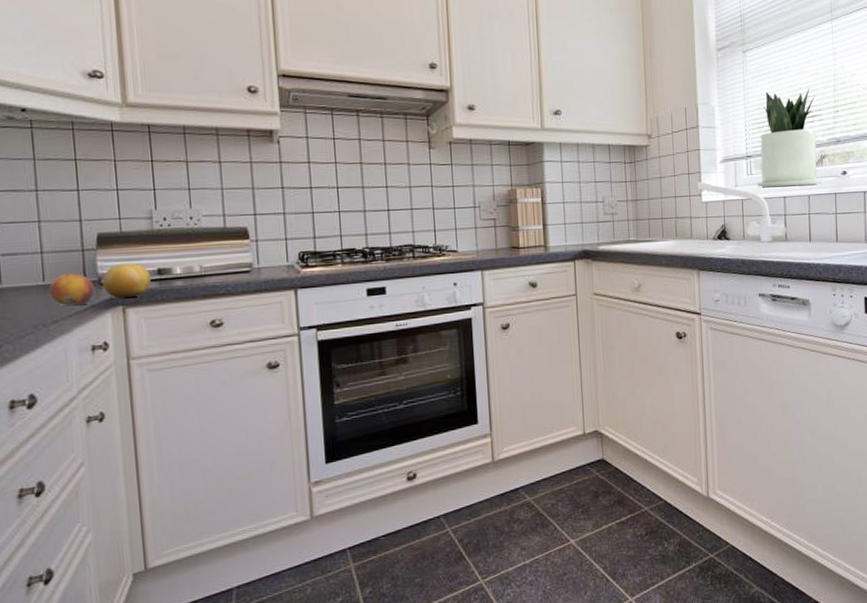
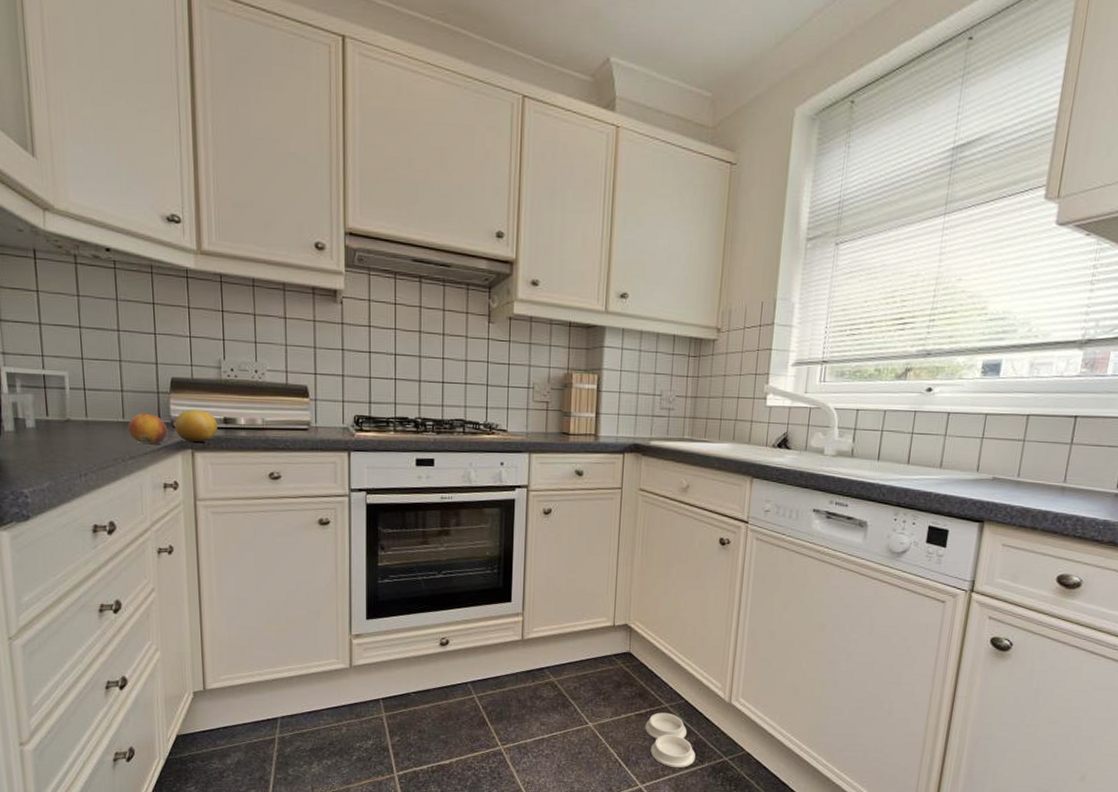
pet bowl: none [627,516,682,575] -> present [645,712,695,768]
planter: present [756,87,823,188] -> none [828,290,912,400]

